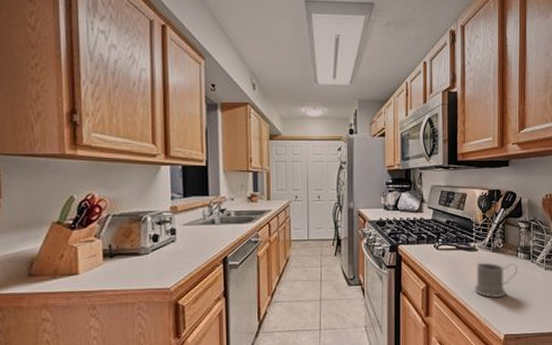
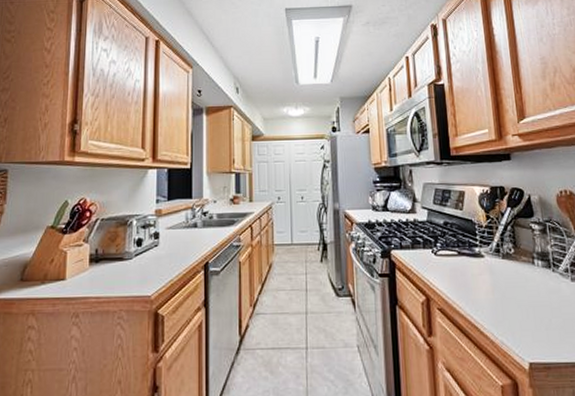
mug: present [474,262,518,298] -> none [484,271,537,316]

